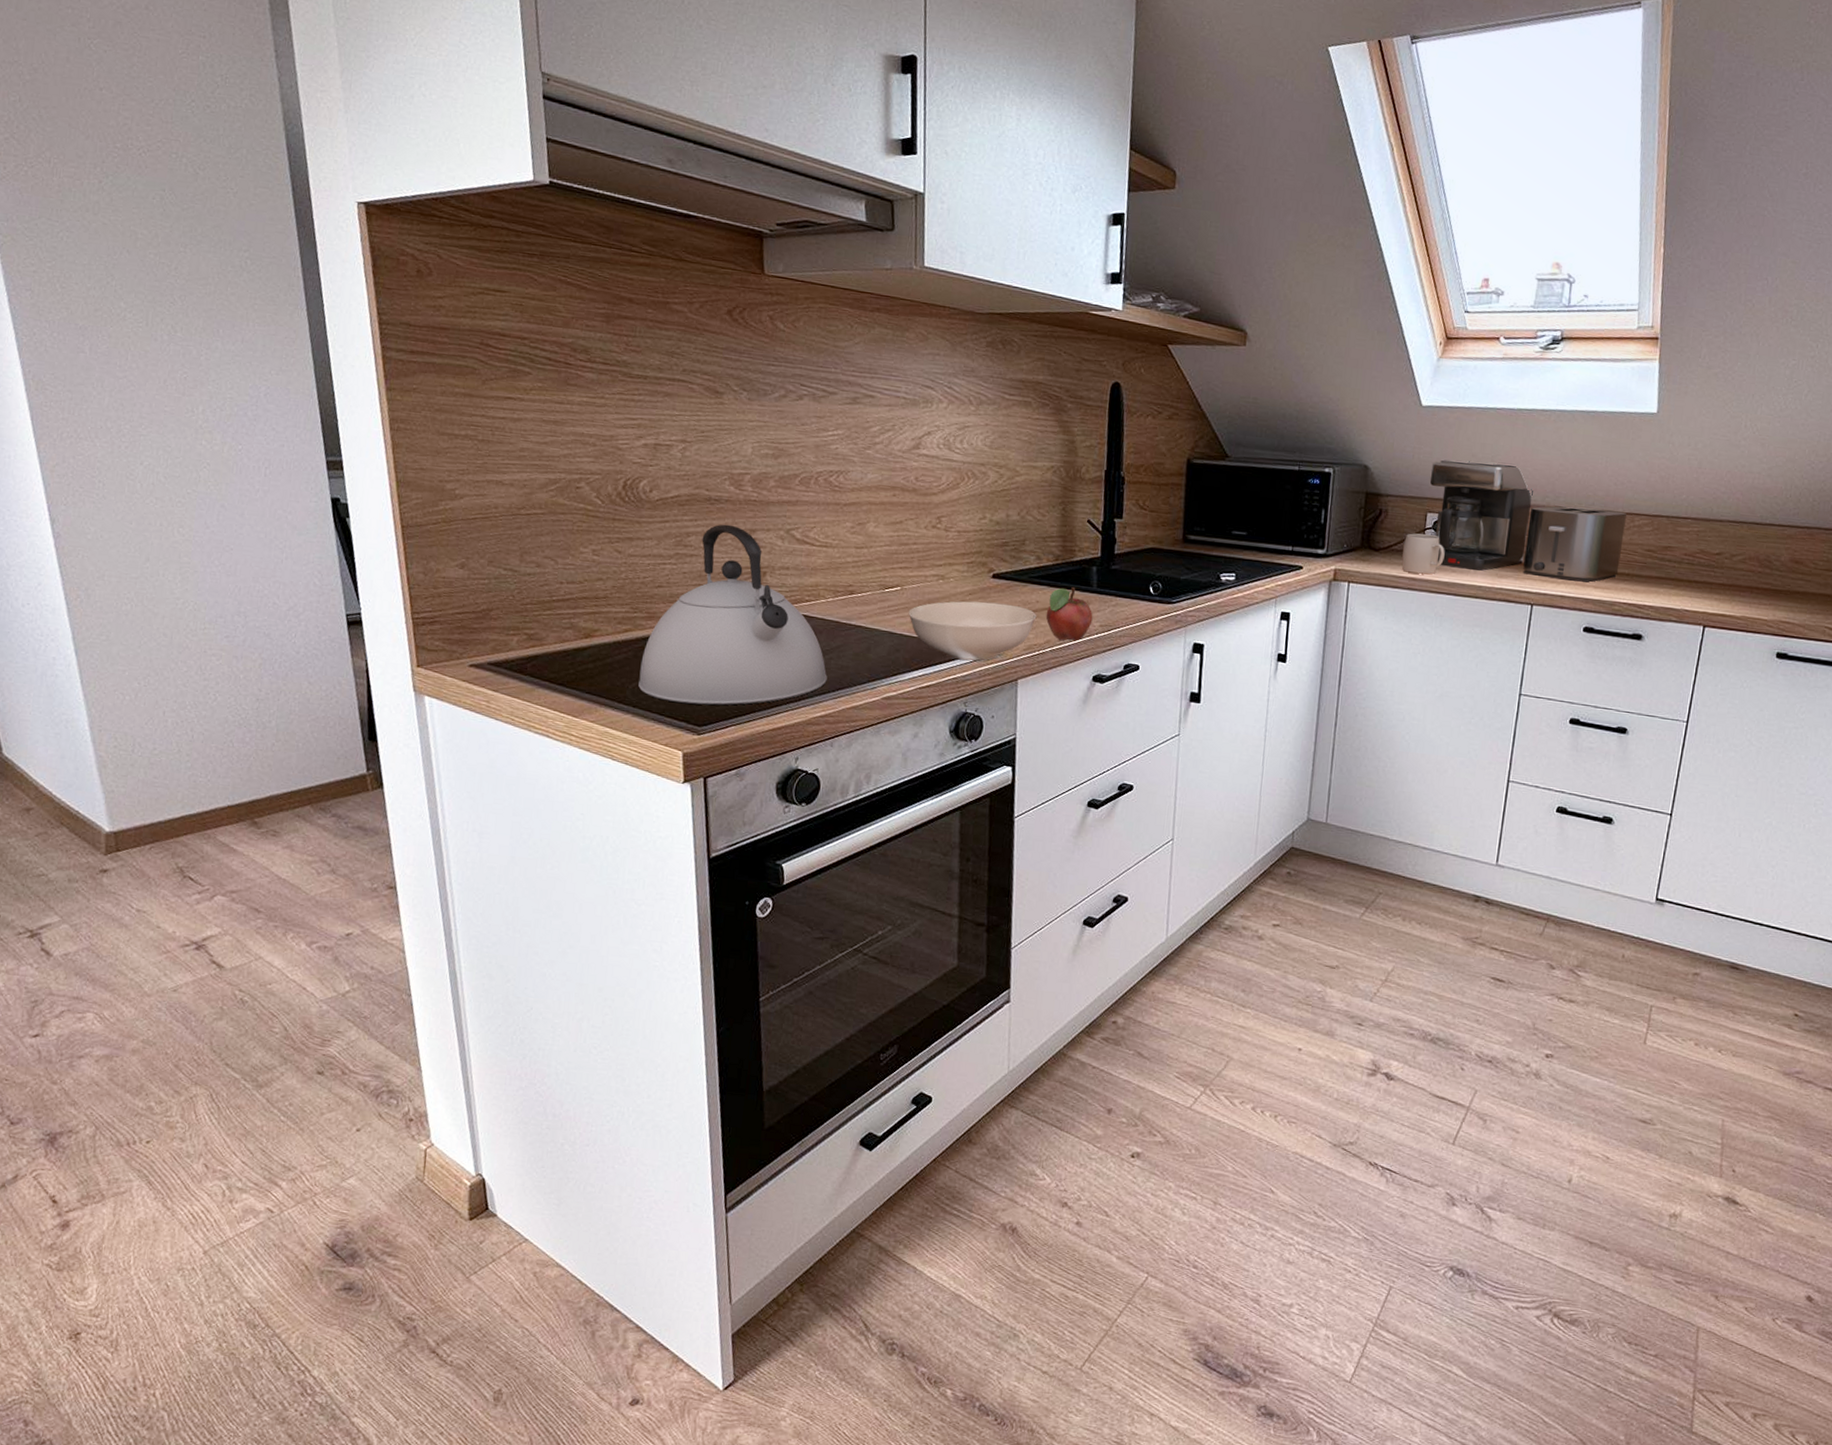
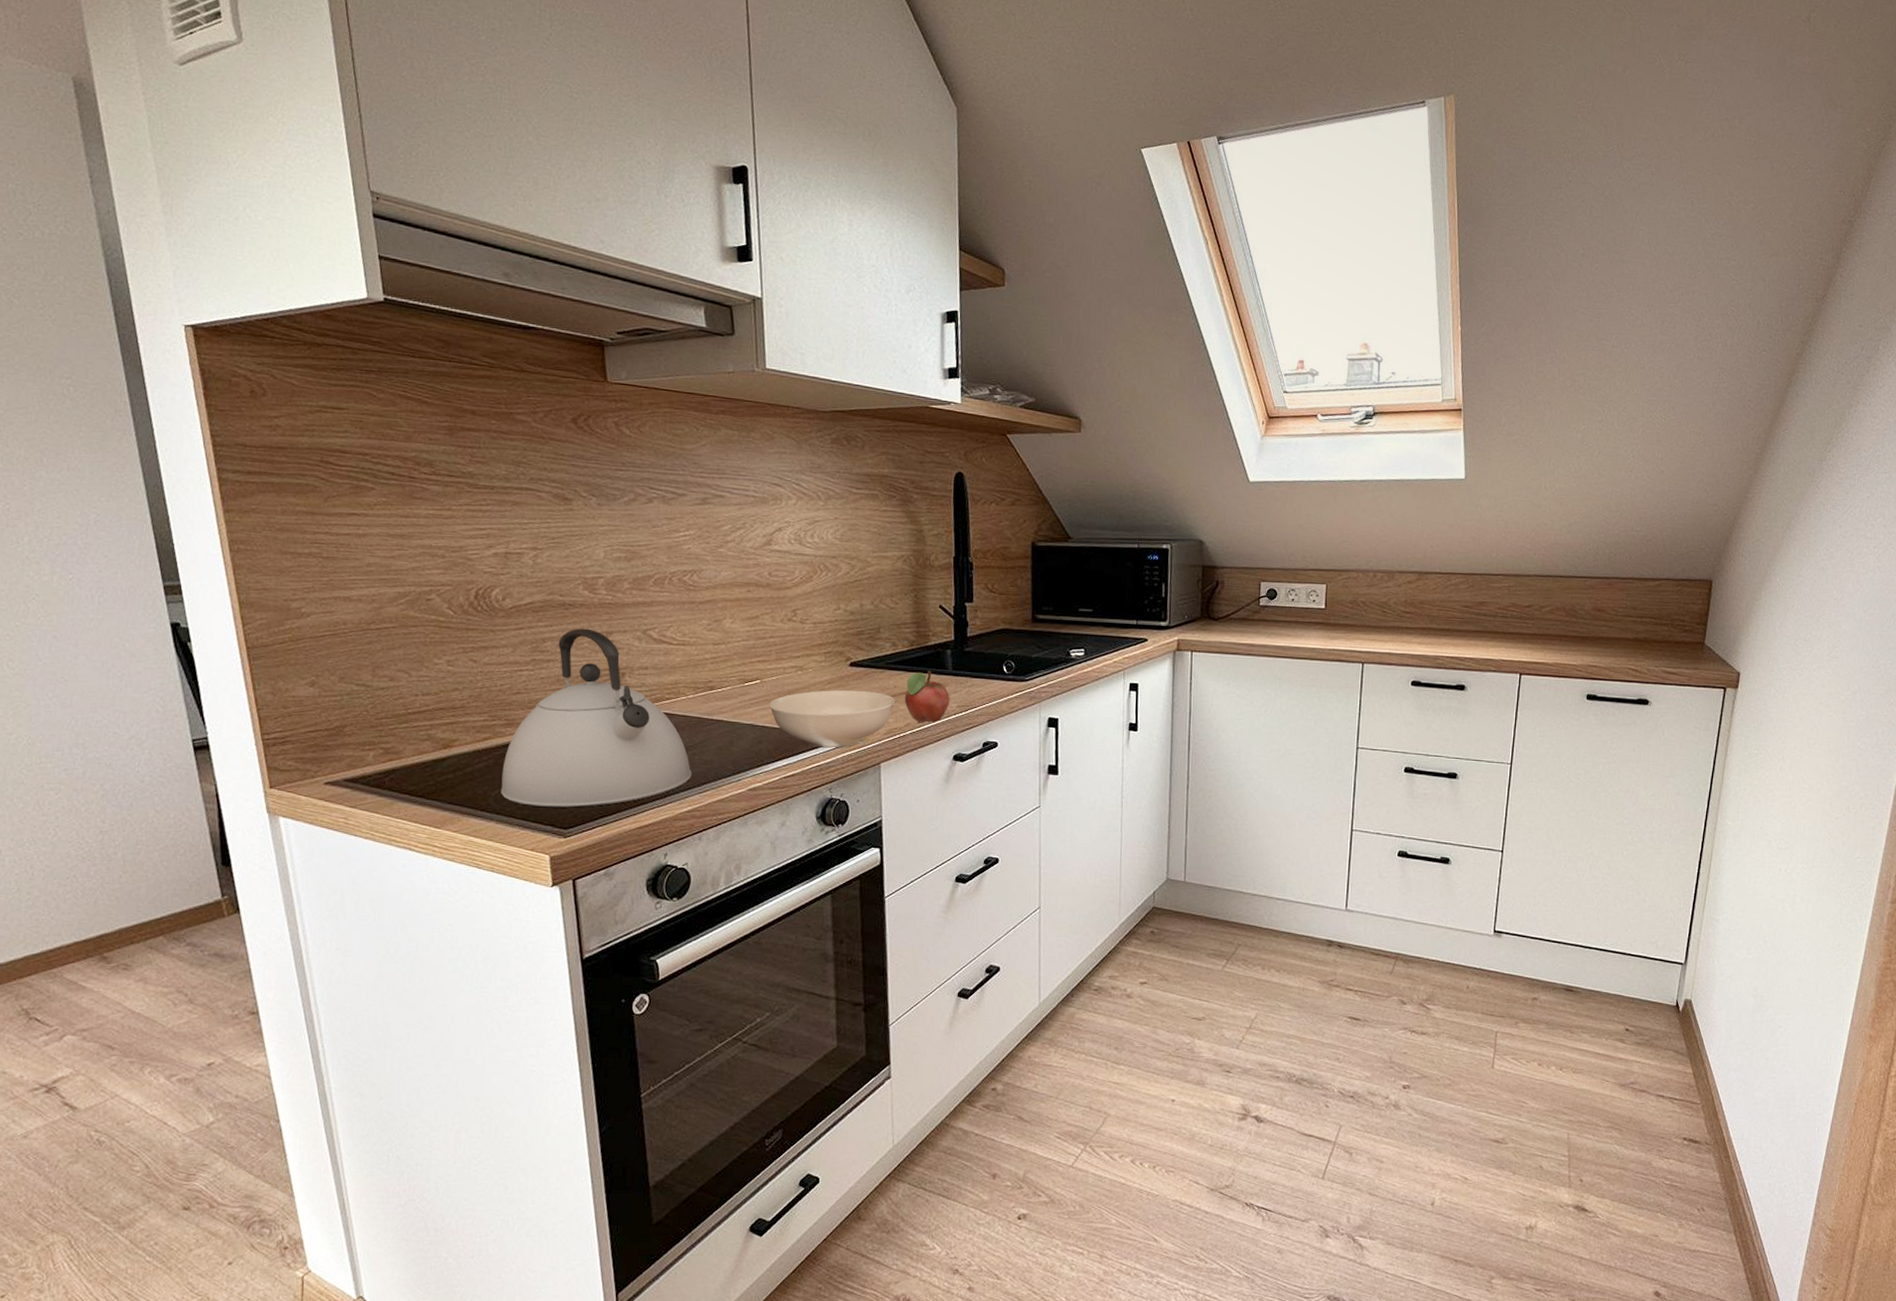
mug: present [1401,533,1445,575] -> none [1239,602,1280,640]
coffee maker: present [1429,460,1532,571] -> none [1261,531,1356,634]
toaster: present [1523,506,1627,583] -> none [1352,569,1443,639]

